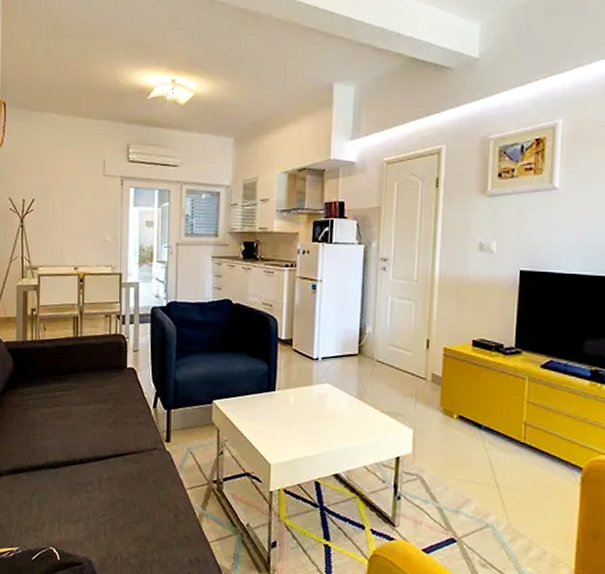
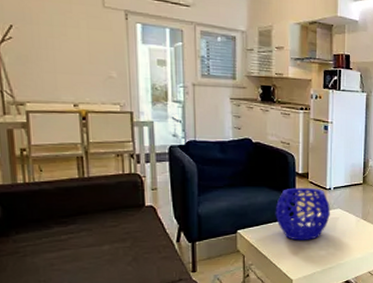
decorative bowl: none [253,355,317,419] -> present [275,187,330,241]

